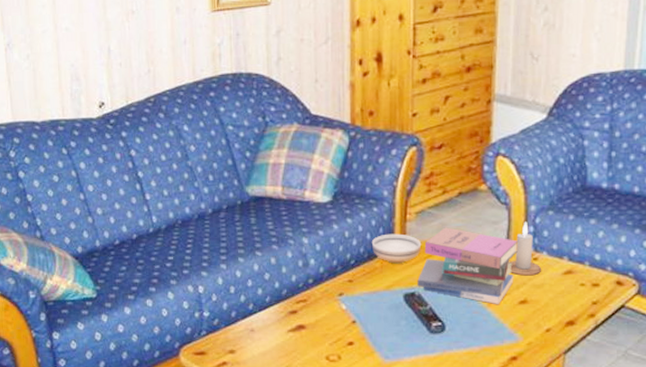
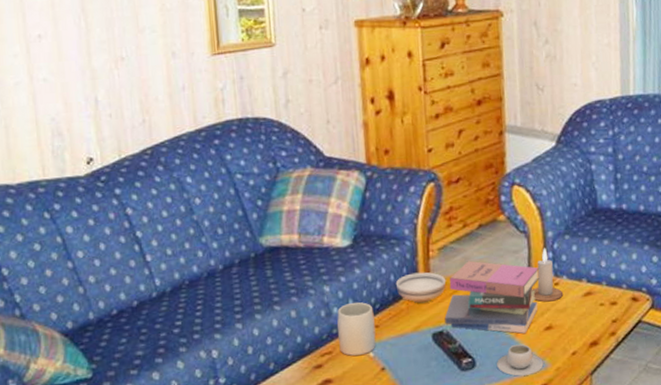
mug: none [312,256,350,307] -> present [336,302,376,356]
teacup: none [467,314,515,346] -> present [497,343,544,376]

